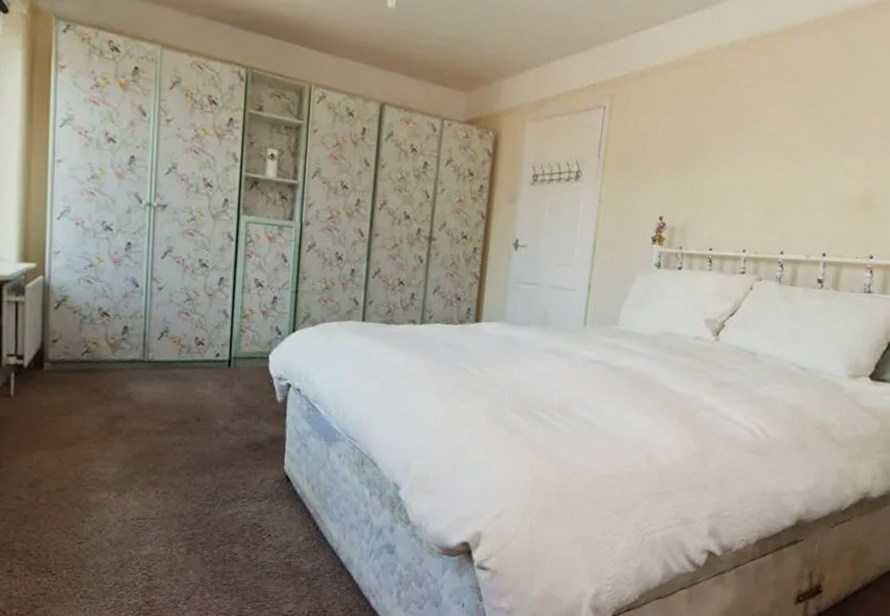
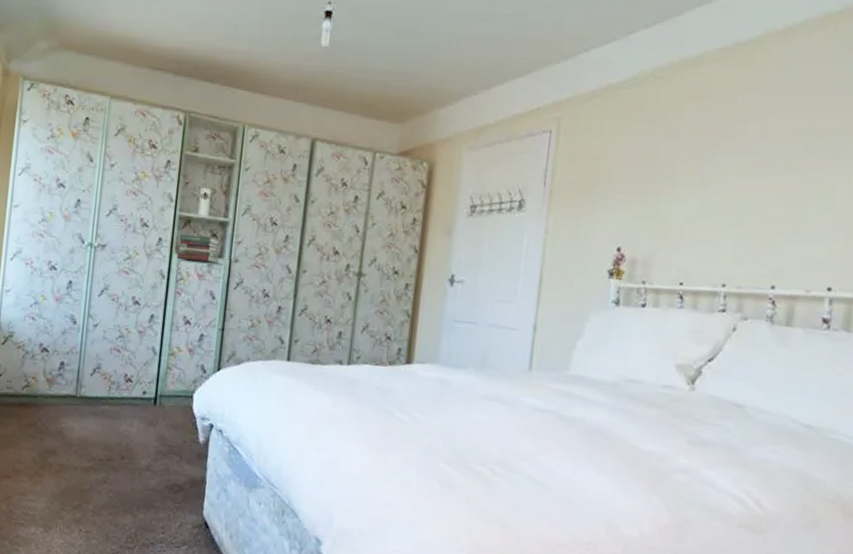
books: none [245,195,290,227] -> present [176,234,220,265]

